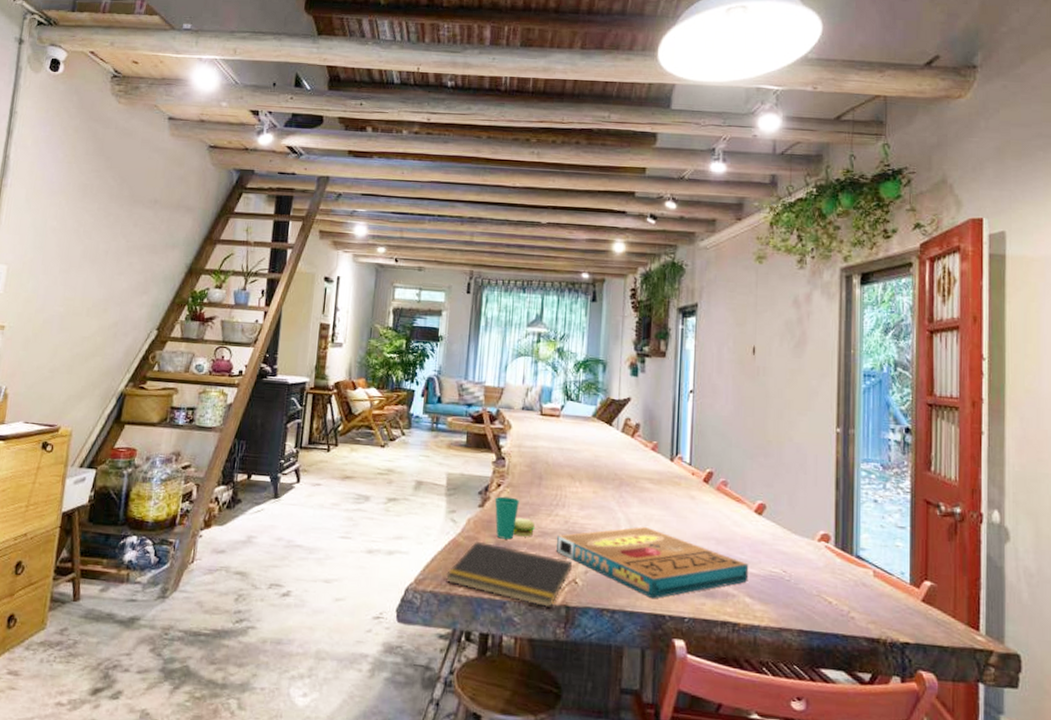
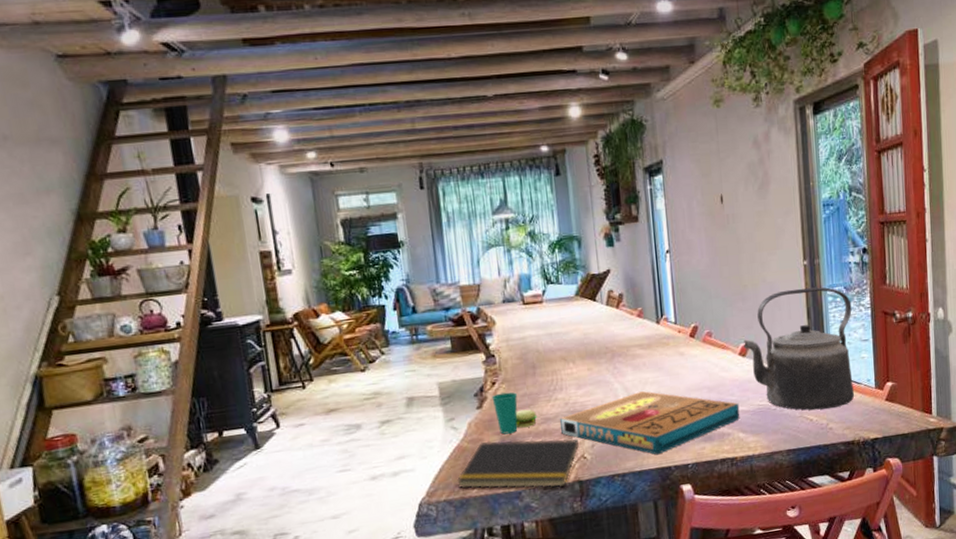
kettle: none [760,454,888,596] -> present [743,287,855,410]

